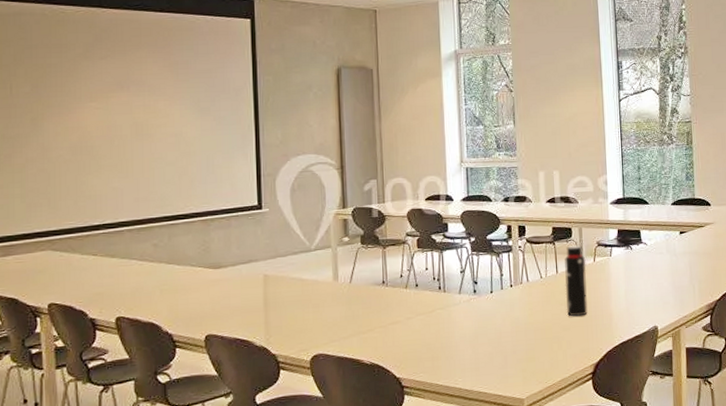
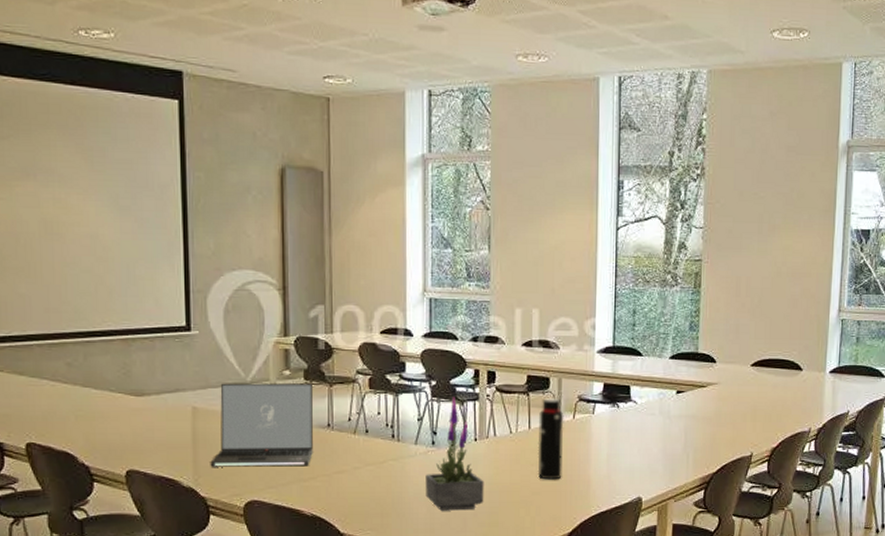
laptop: none [280,247,370,327] -> present [210,383,314,467]
potted plant: none [469,250,522,351] -> present [425,396,484,511]

